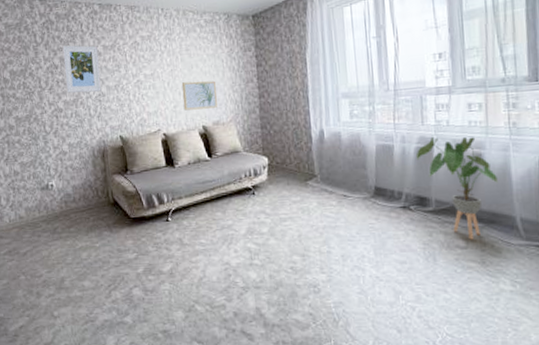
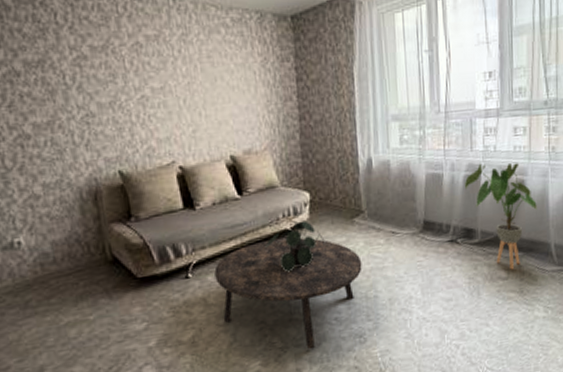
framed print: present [62,45,102,93] -> none [26,43,90,112]
wall art: present [181,80,217,111] -> none [202,98,249,137]
coffee table: none [189,195,316,292] -> present [214,238,362,350]
potted plant: none [230,180,282,223] -> present [265,220,326,272]

